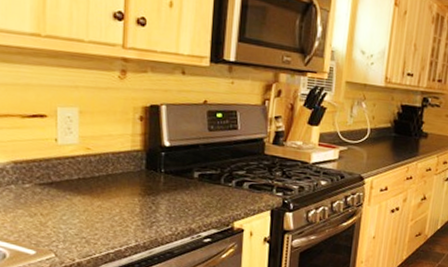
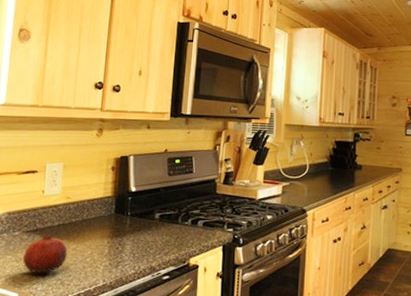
fruit: none [37,188,91,231] -> present [22,234,68,273]

